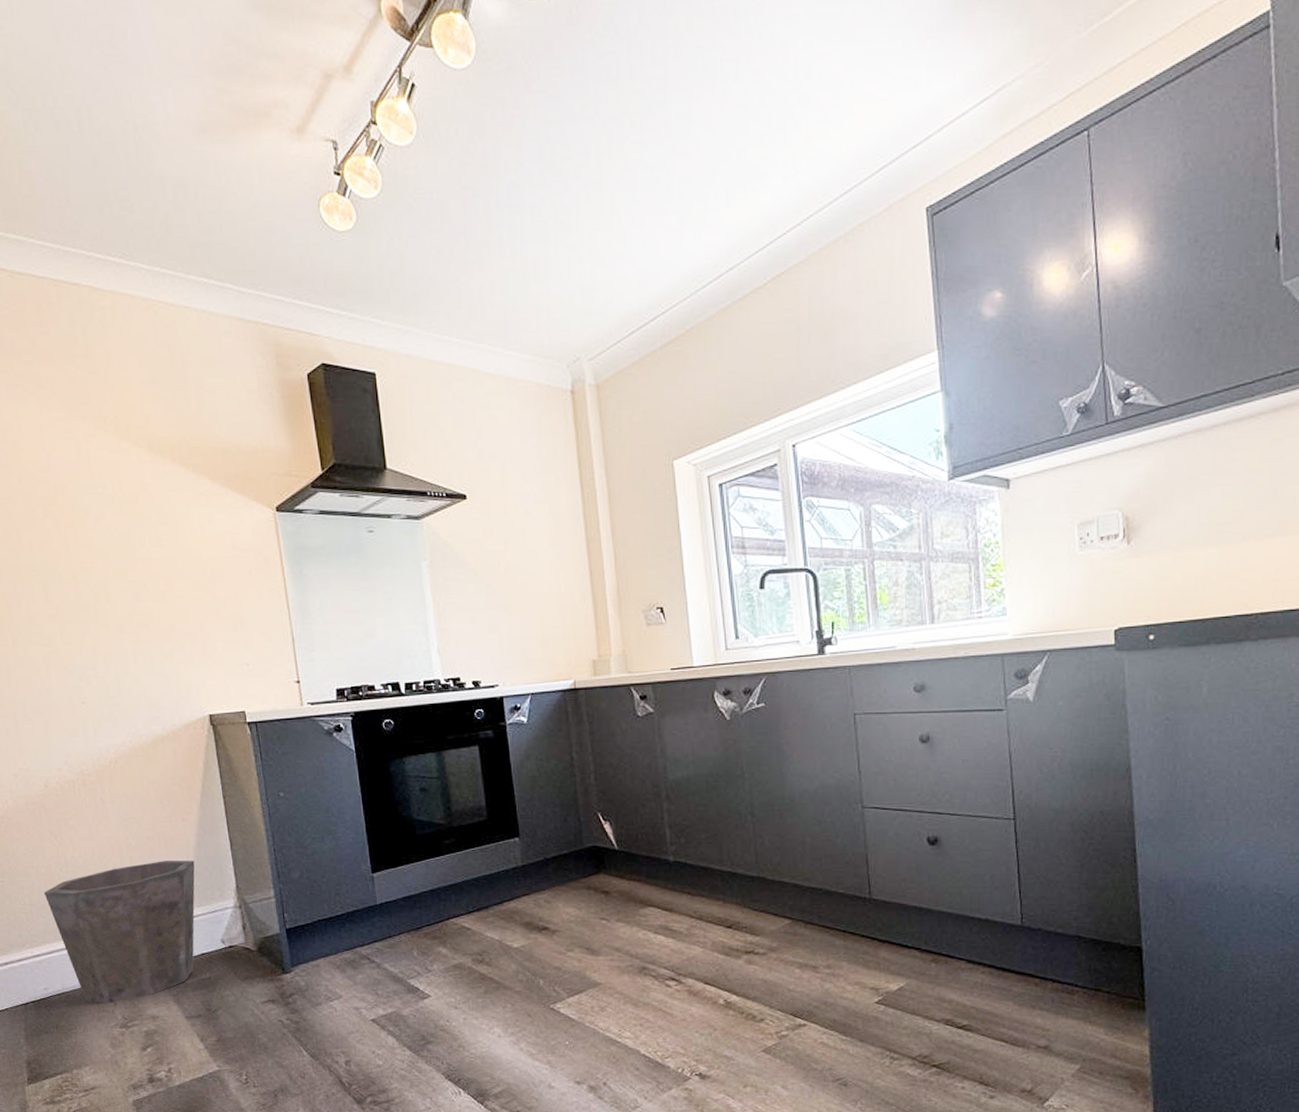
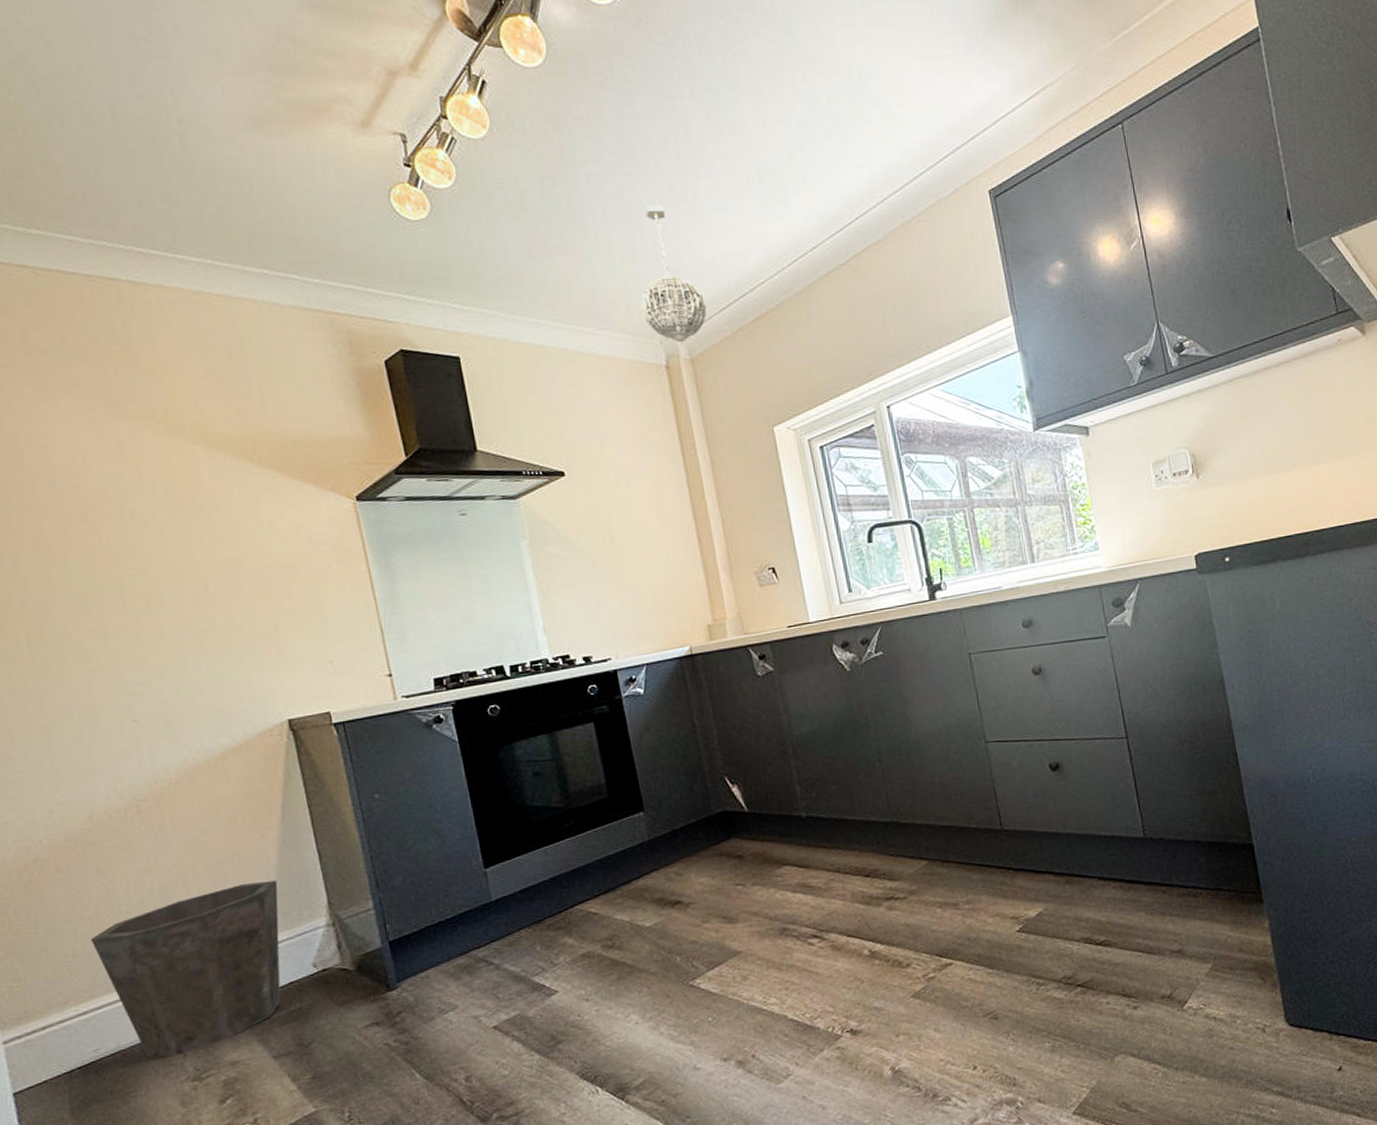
pendant light: none [550,219,616,372] -> present [640,205,707,347]

